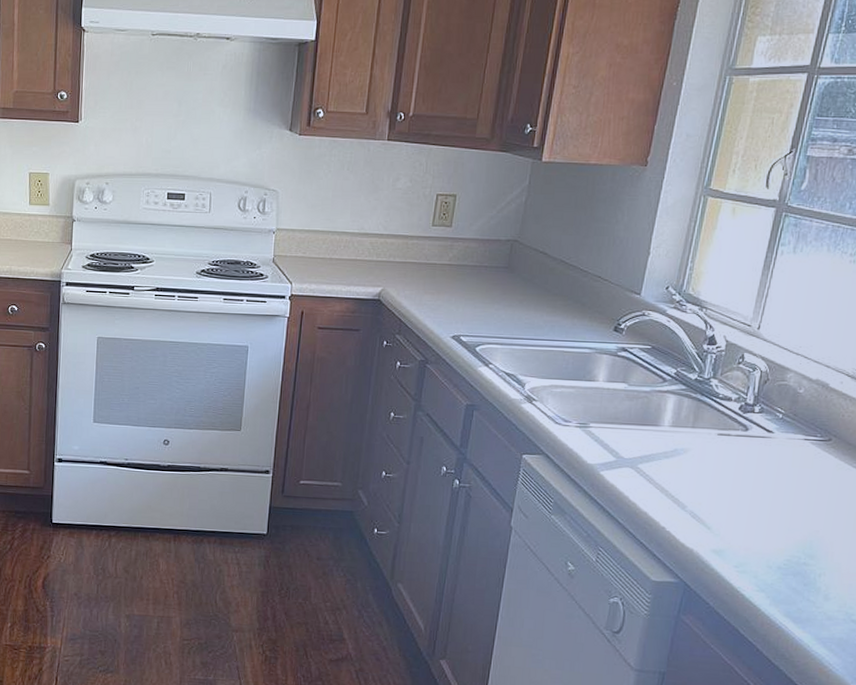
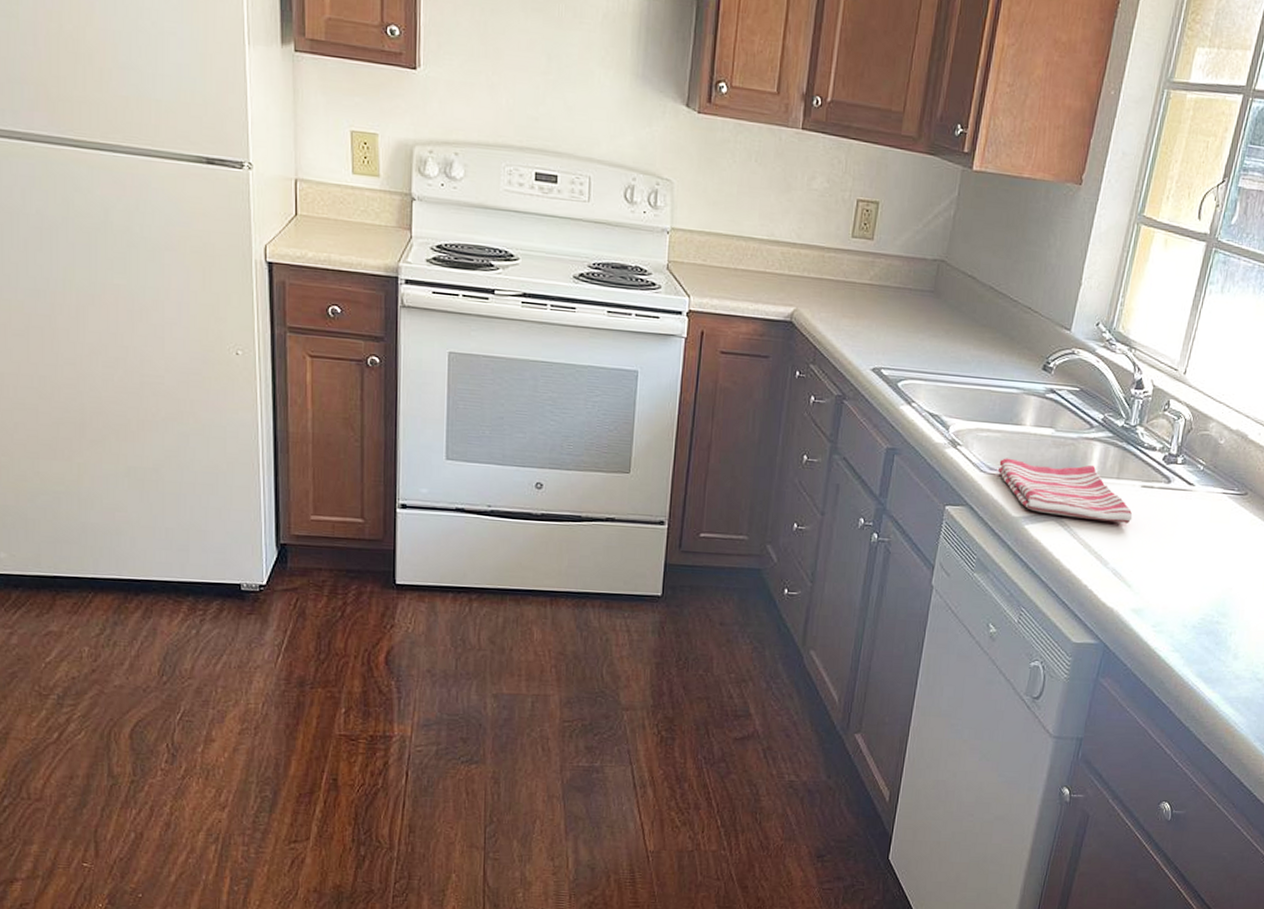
dish towel: none [573,411,710,470] -> present [998,458,1133,525]

